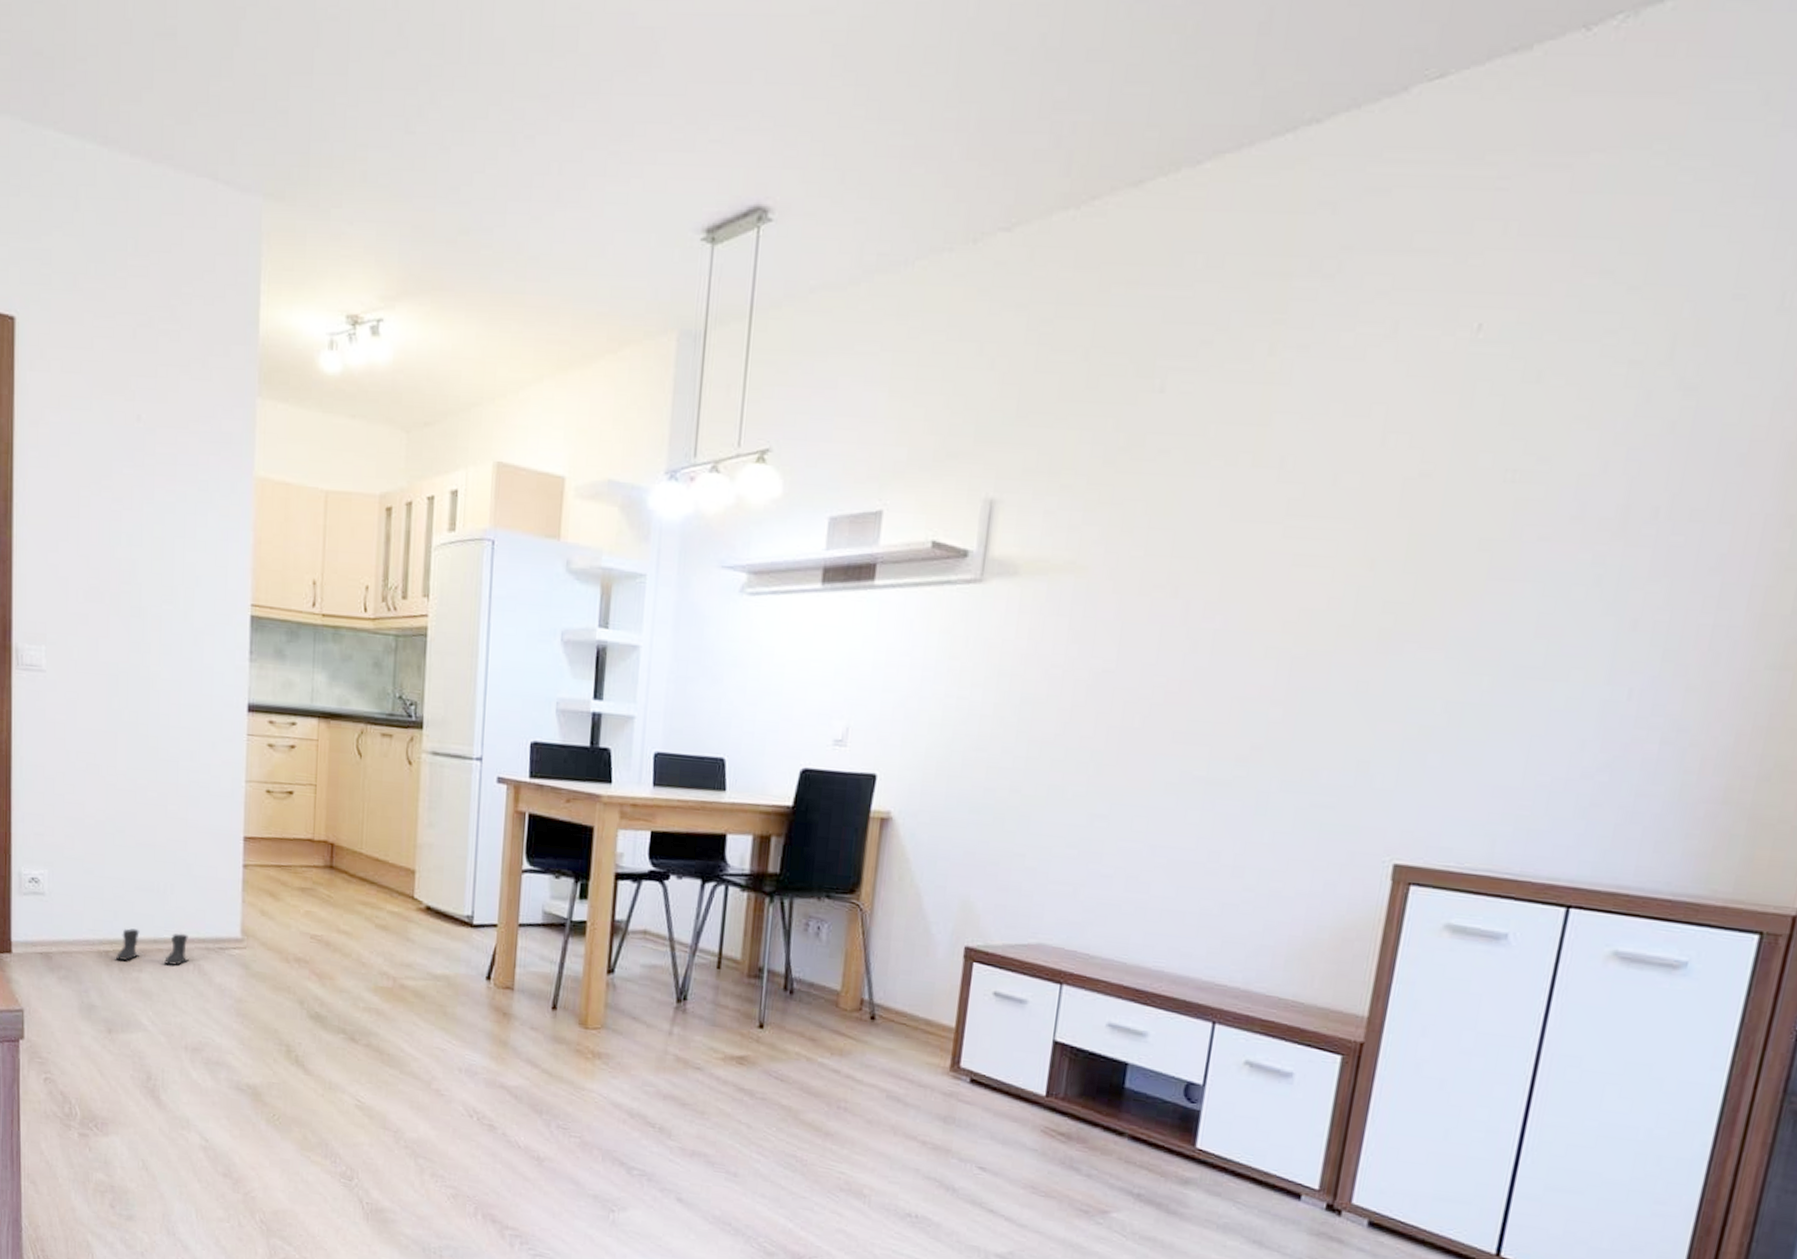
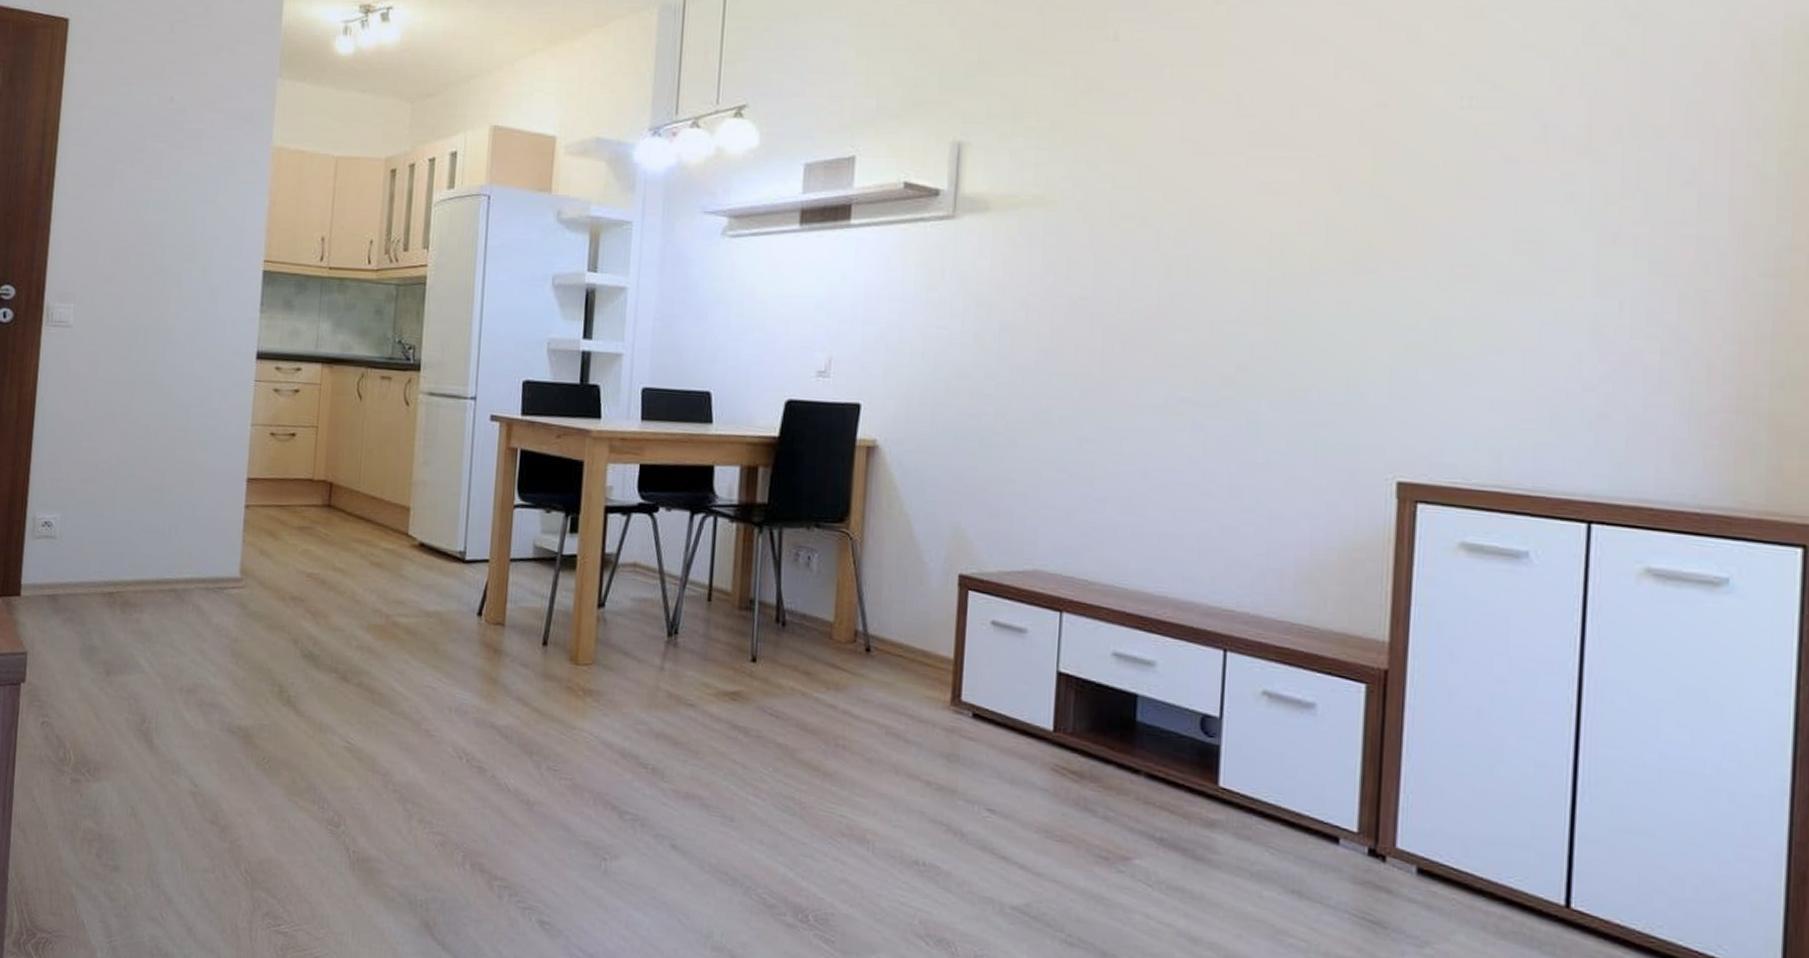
boots: present [115,928,189,966] -> none [118,570,189,607]

